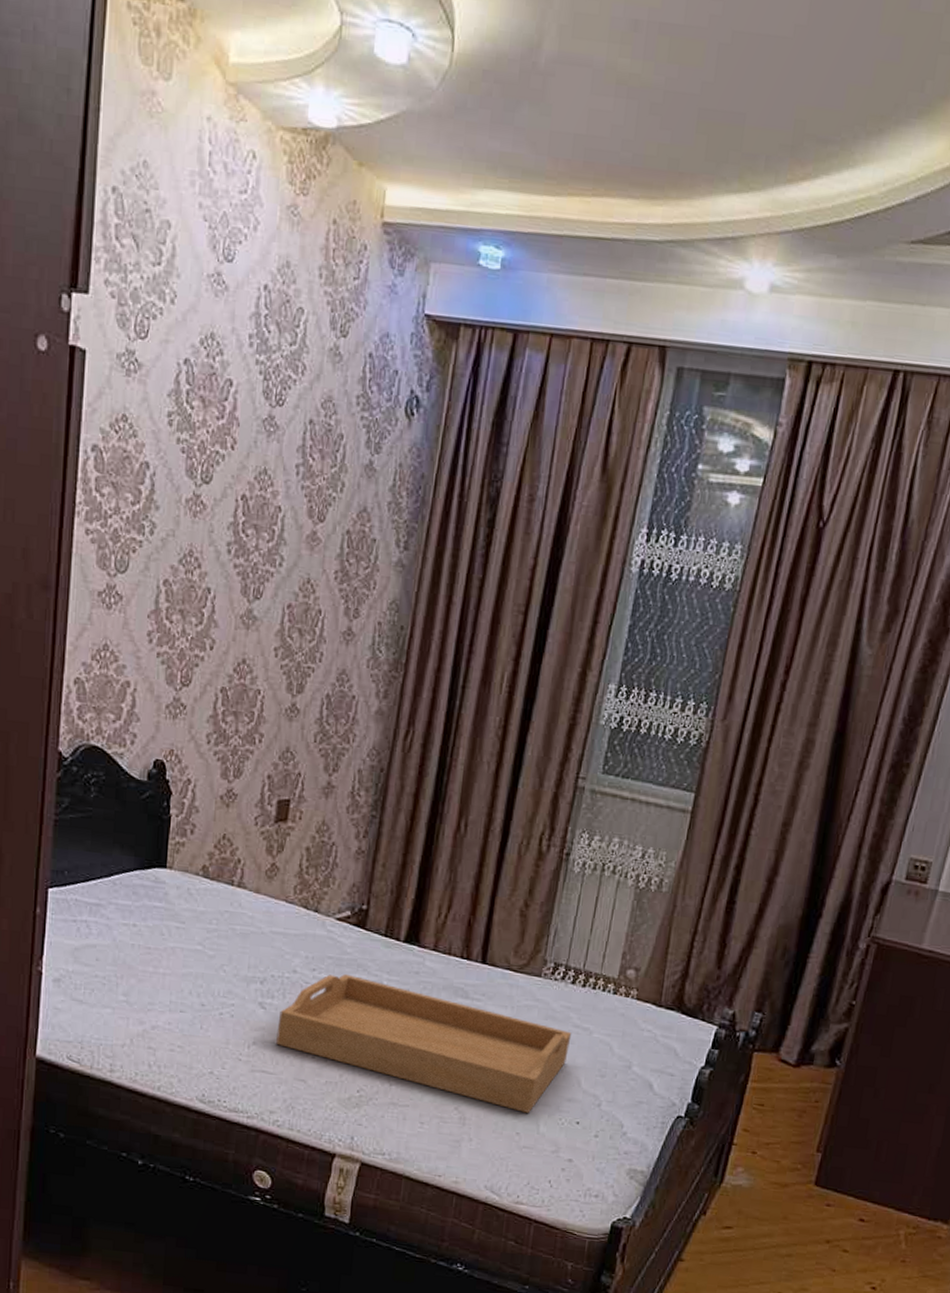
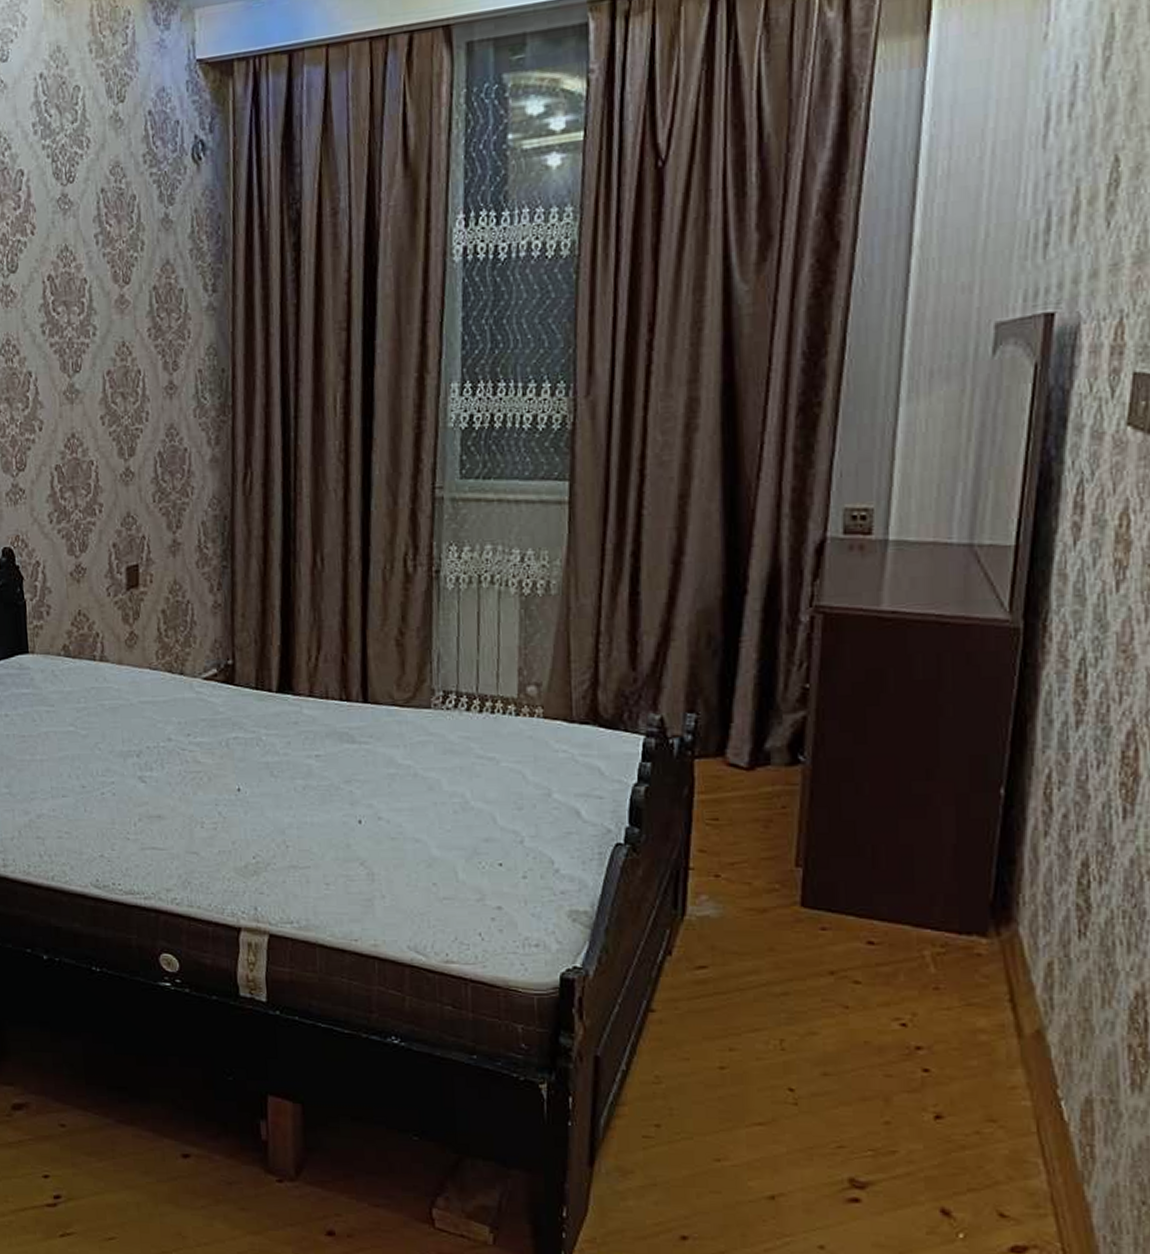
serving tray: present [276,973,572,1113] -> none [160,734,477,860]

